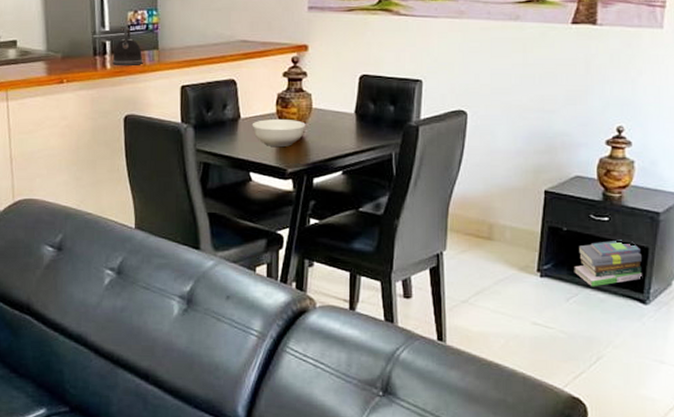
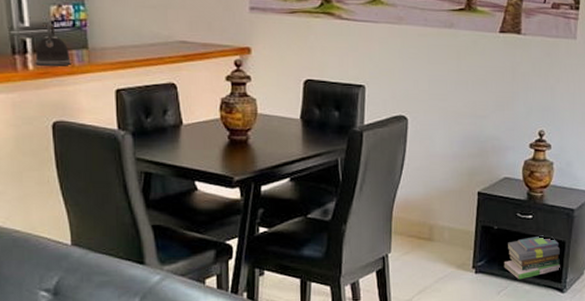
bowl: present [252,118,306,147] -> none [195,124,251,154]

